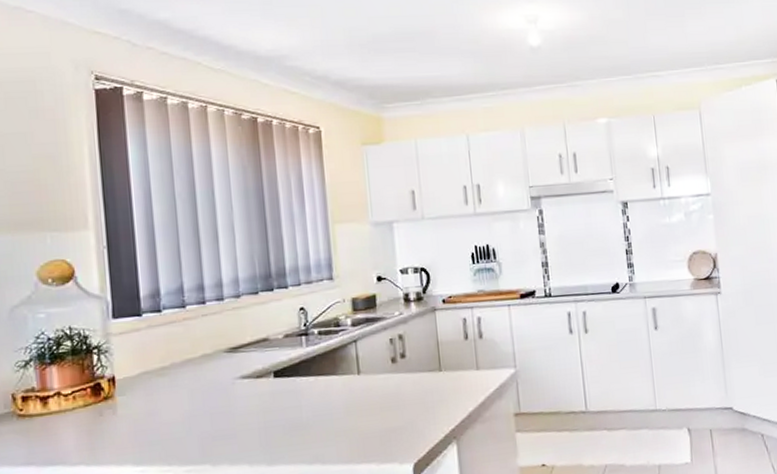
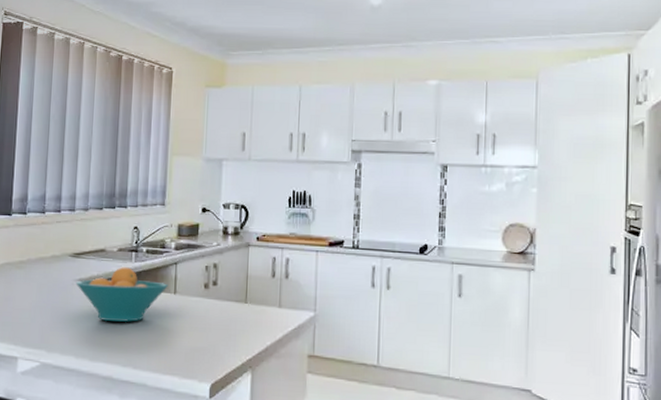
fruit bowl: none [237,353,350,419] -> present [75,267,168,322]

